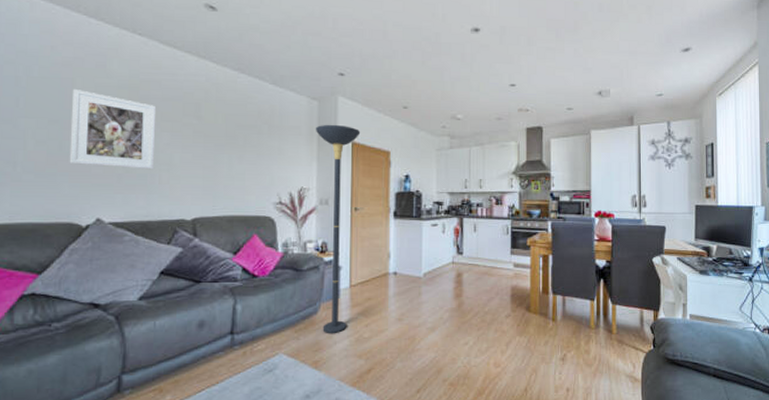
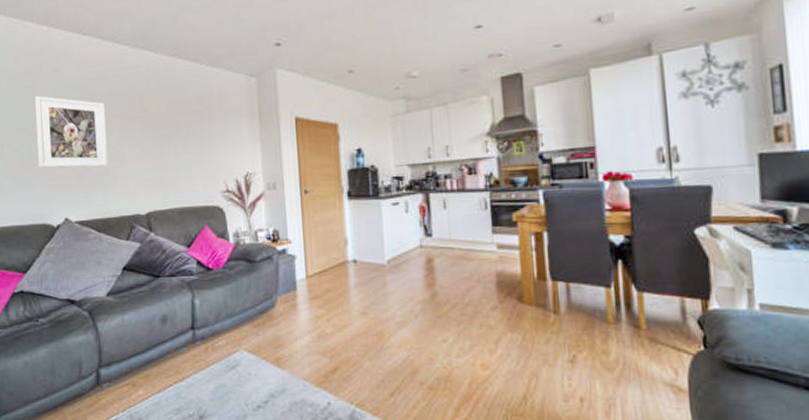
floor lamp: present [315,124,361,333] -> none [255,100,307,328]

